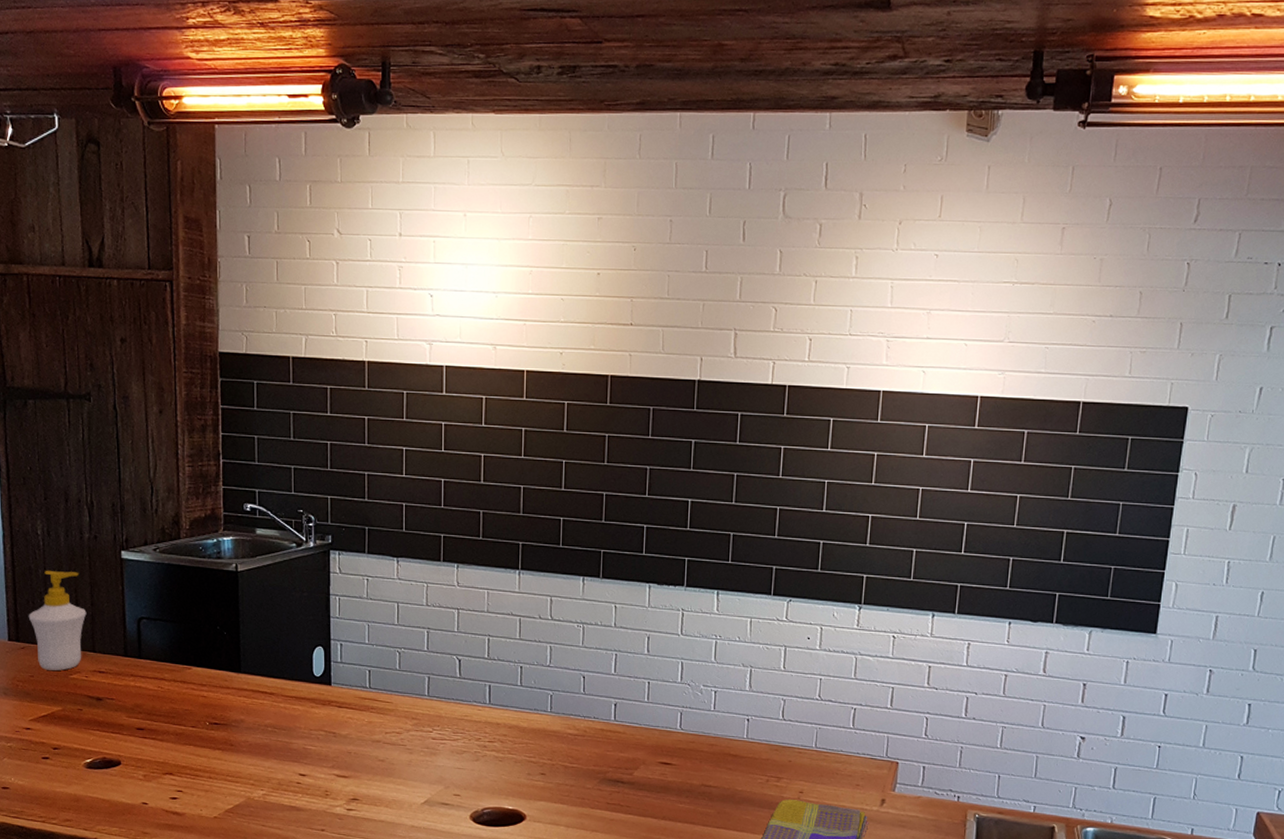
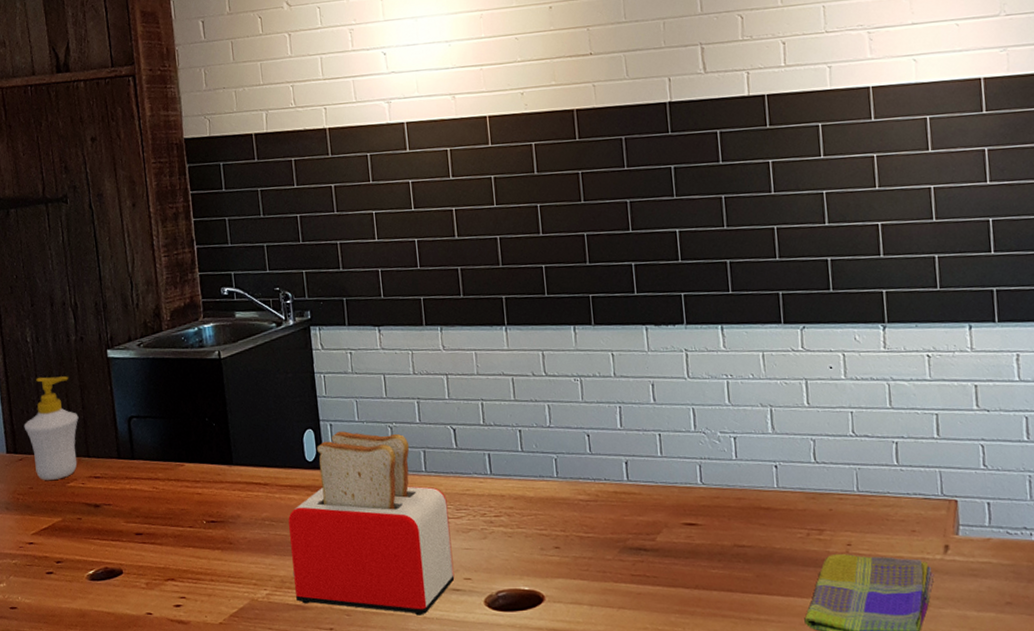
toaster: none [290,651,445,824] -> present [288,431,455,616]

